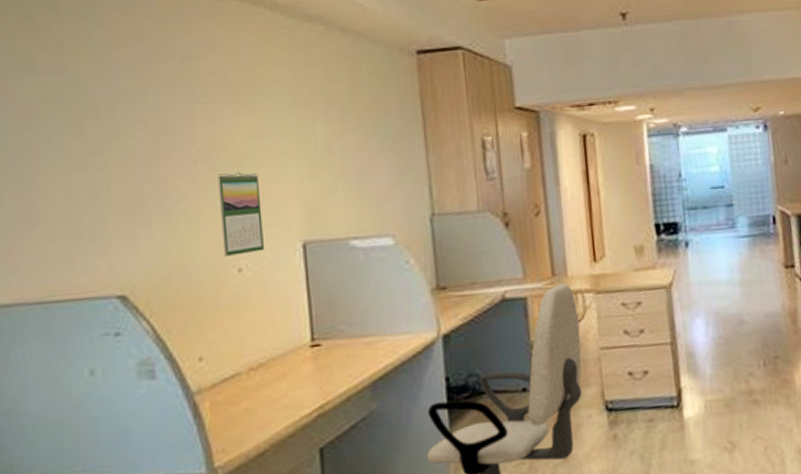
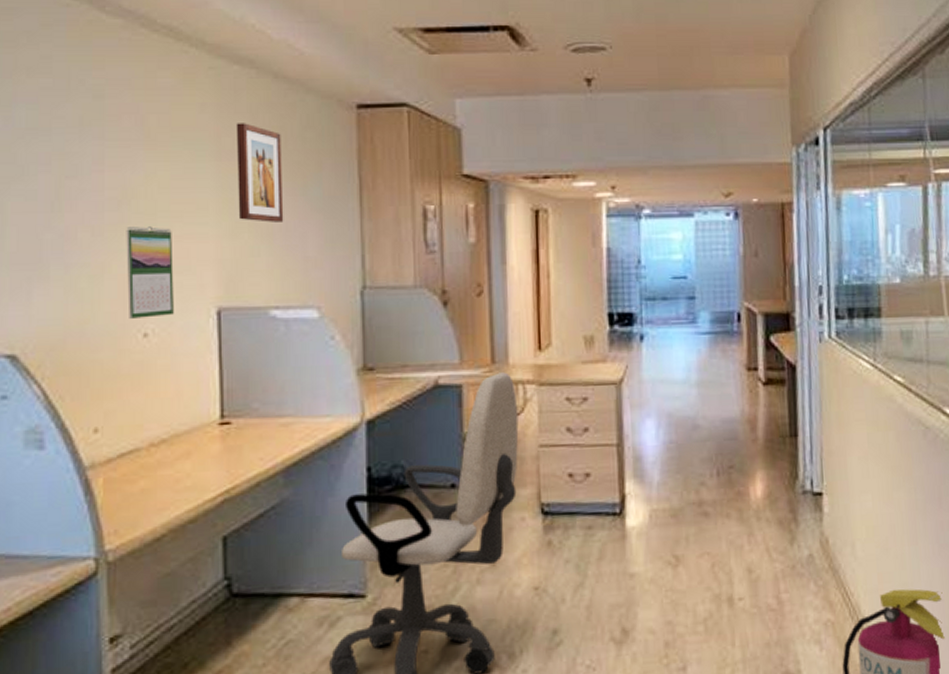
wall art: none [309,74,358,162] -> present [236,123,284,222]

